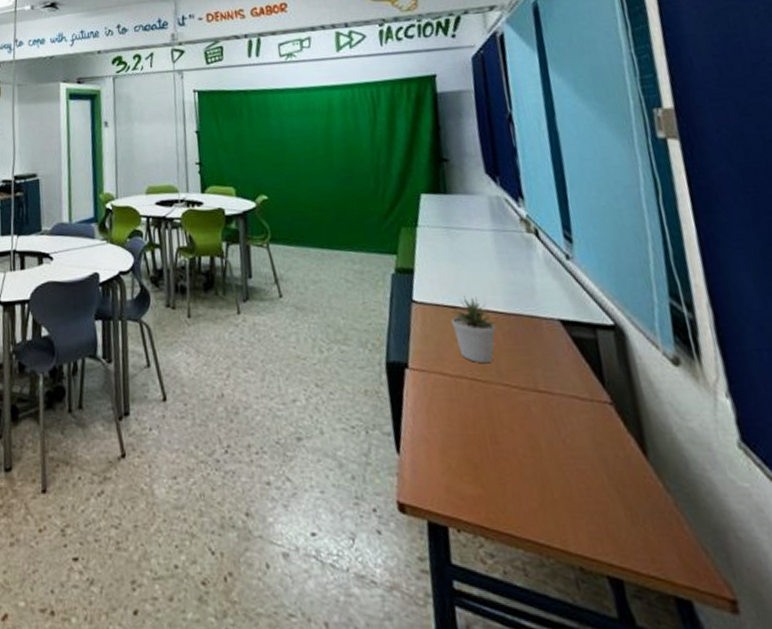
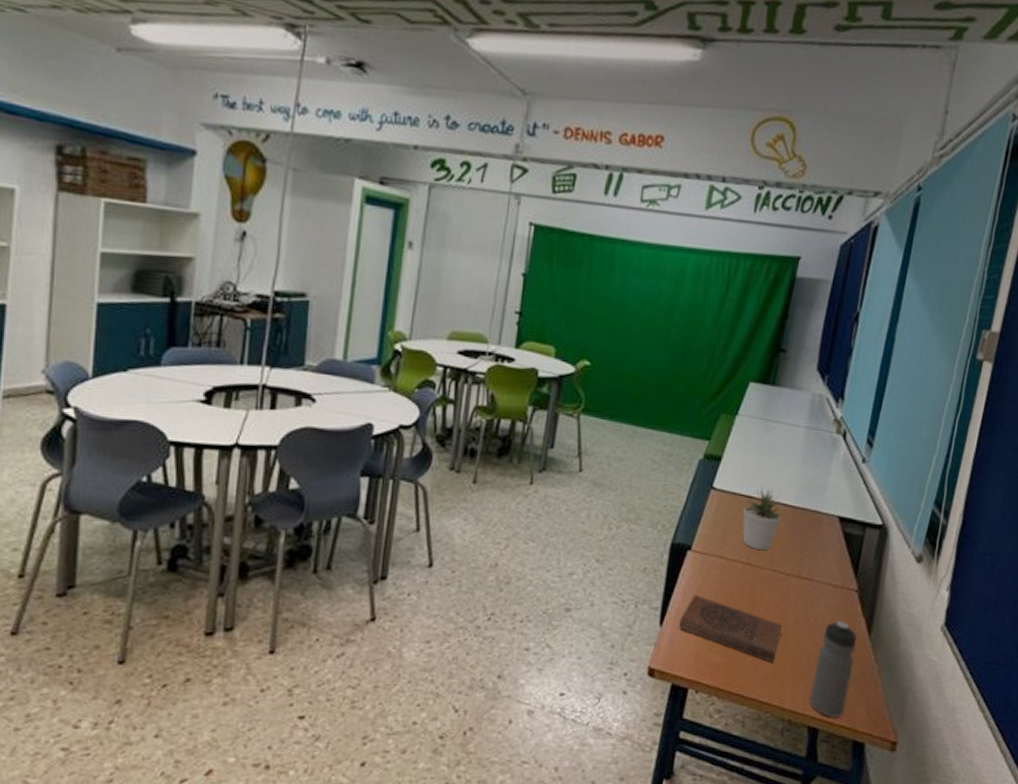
book: none [417,417,539,495] -> present [678,595,783,663]
water bottle: none [588,441,649,565] -> present [809,621,857,717]

